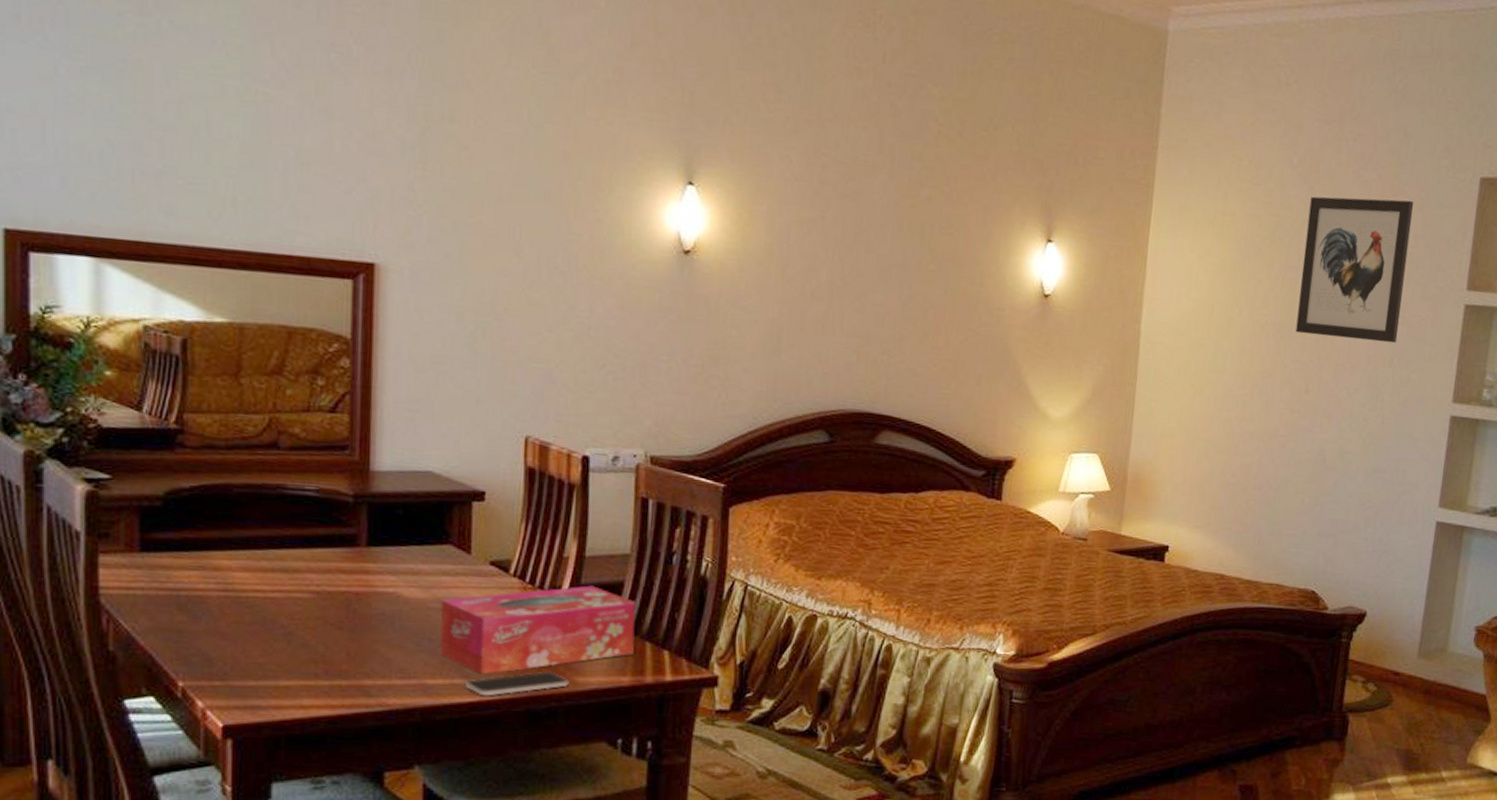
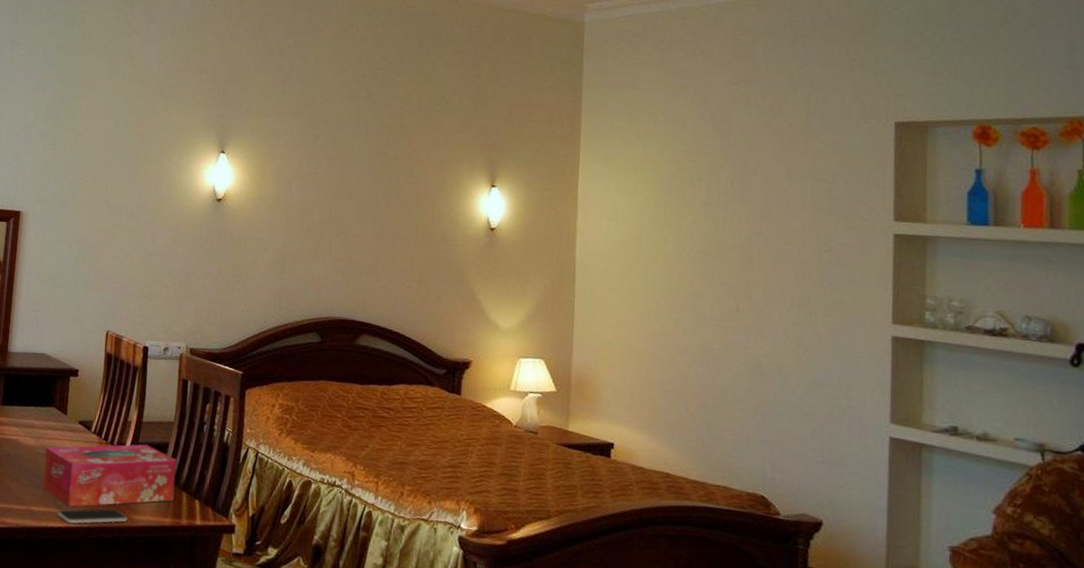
wall art: present [1295,196,1414,344] -> none [721,144,829,269]

